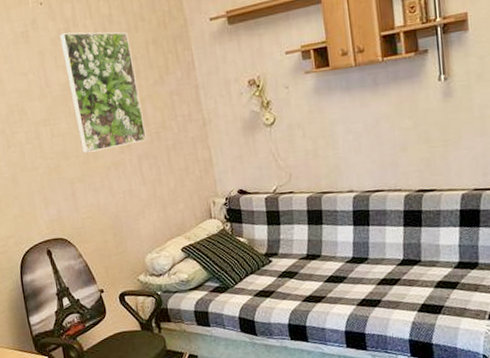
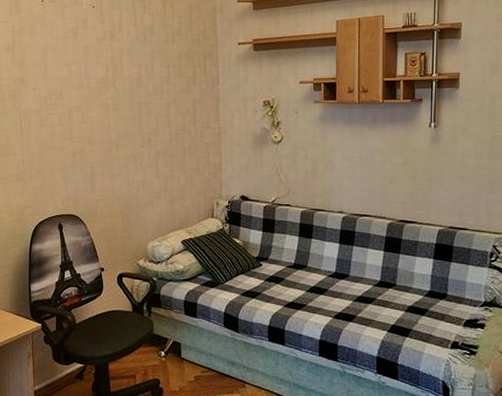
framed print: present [59,32,147,153] -> none [104,35,167,142]

